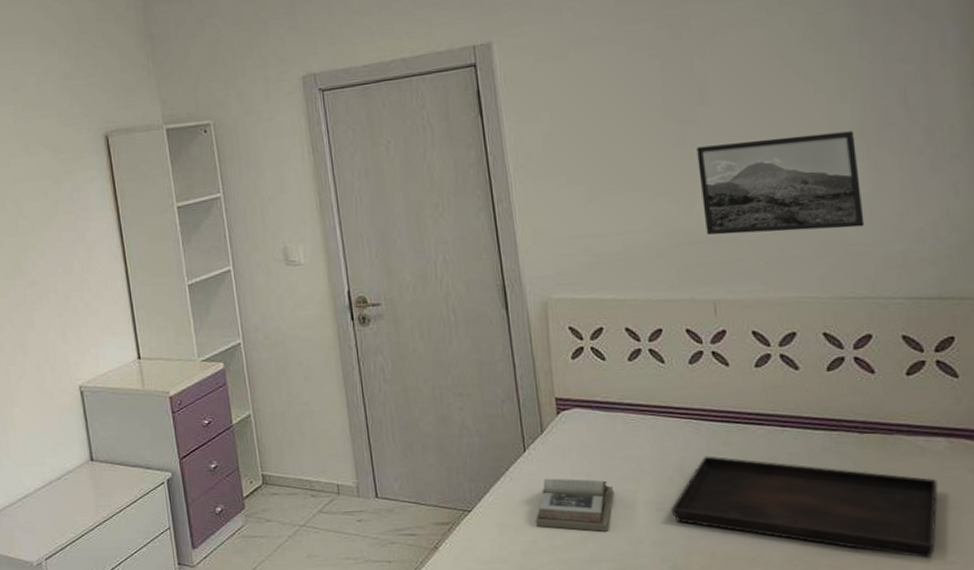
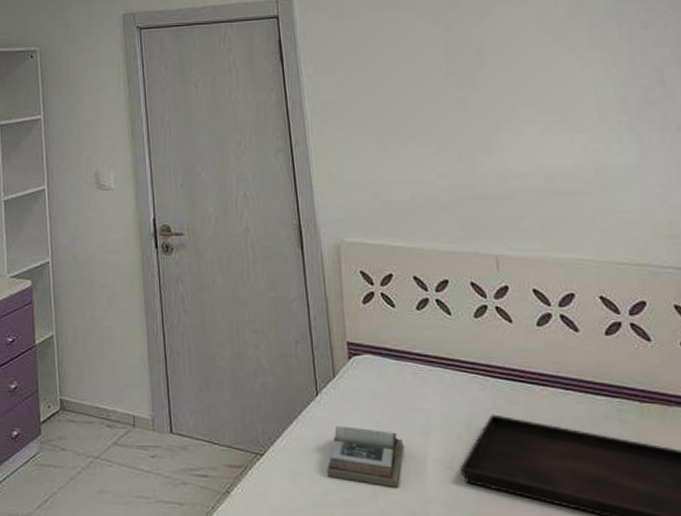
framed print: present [697,131,865,235] -> none [477,104,633,195]

